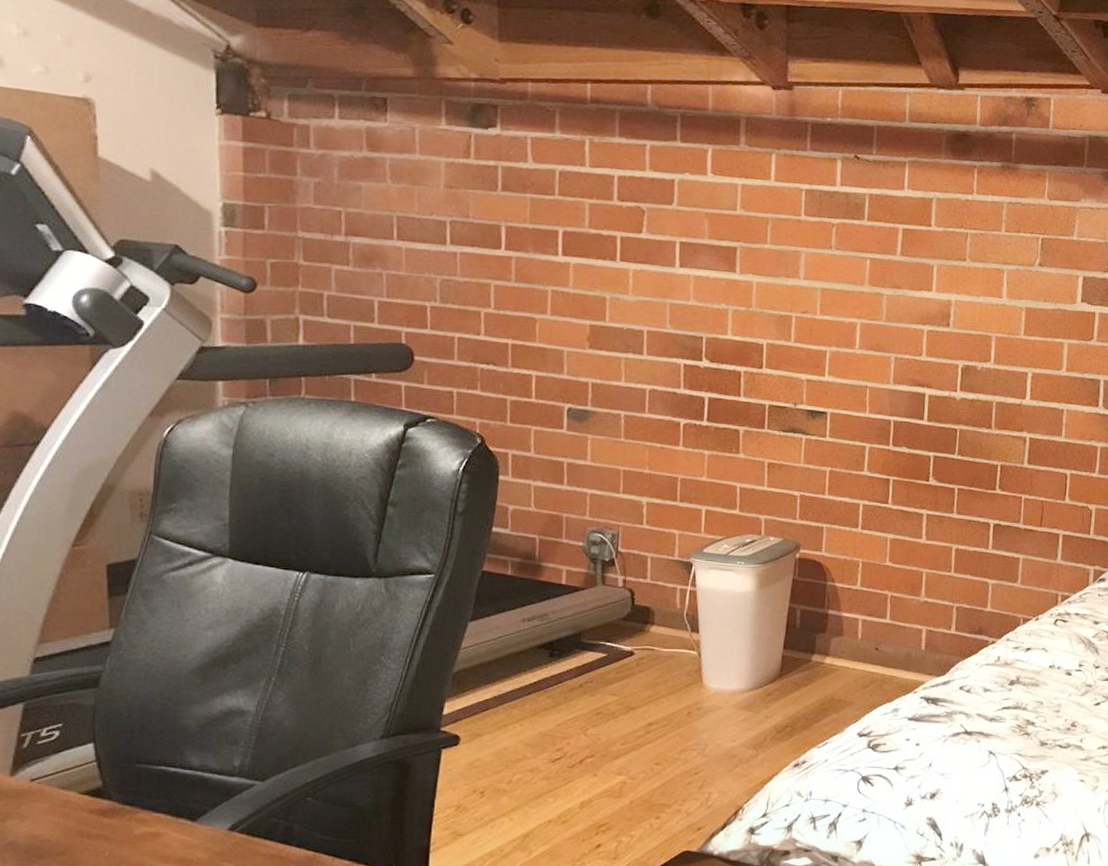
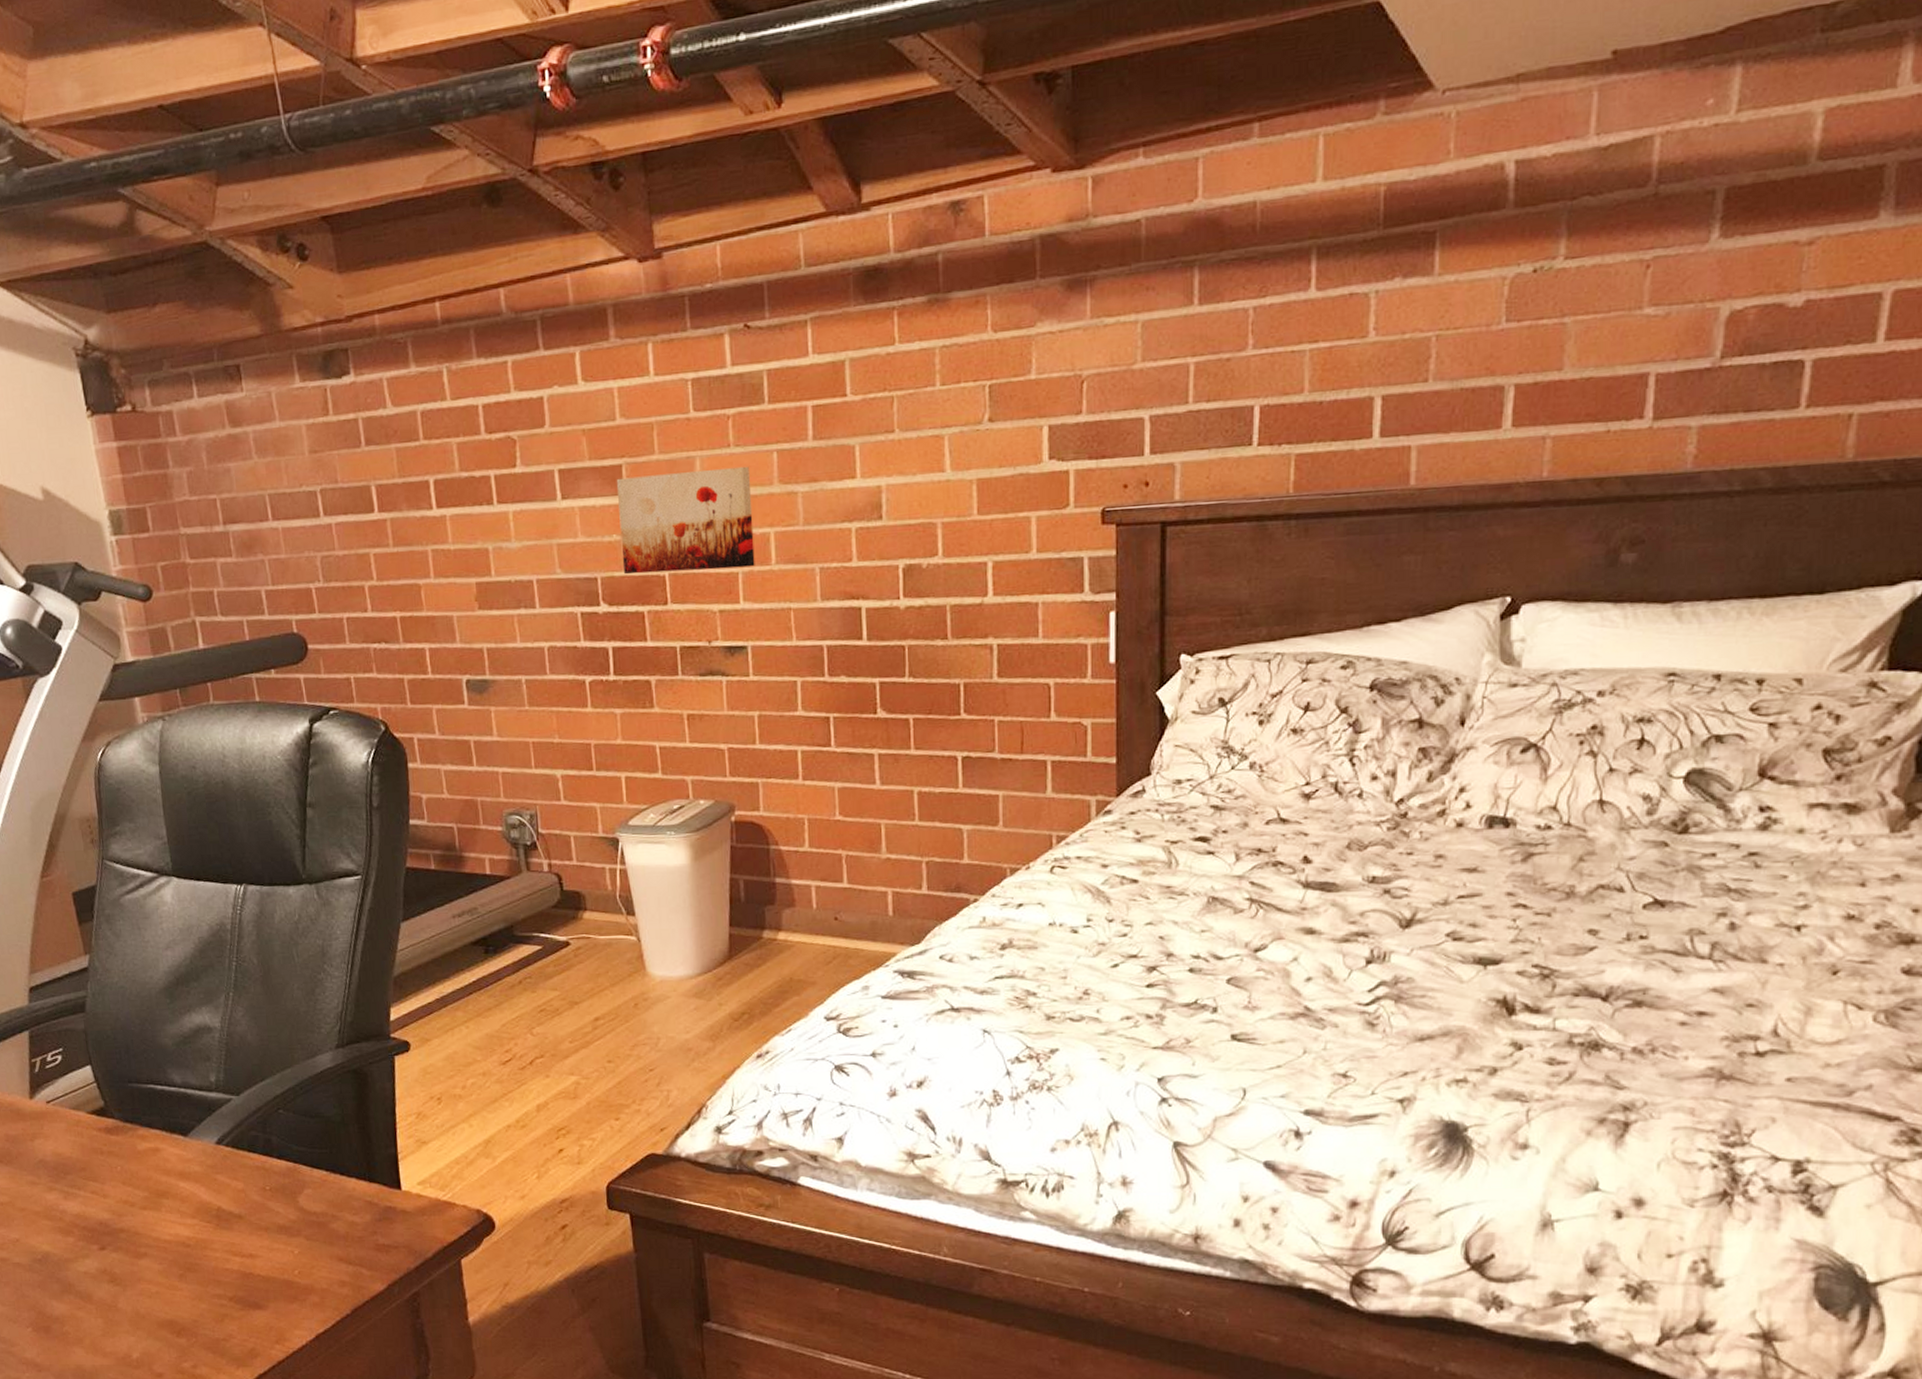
wall art: none [727,258,846,348] -> present [616,466,755,575]

